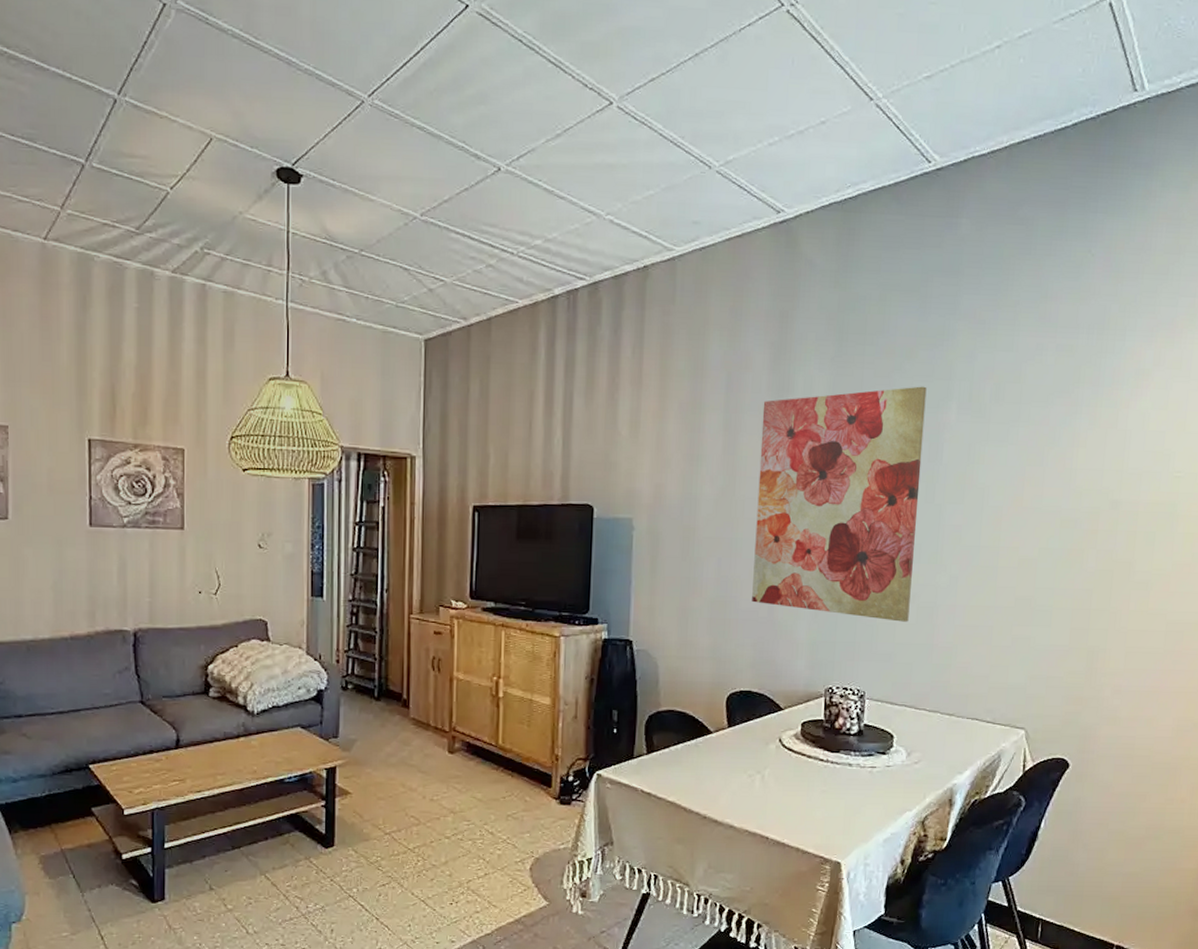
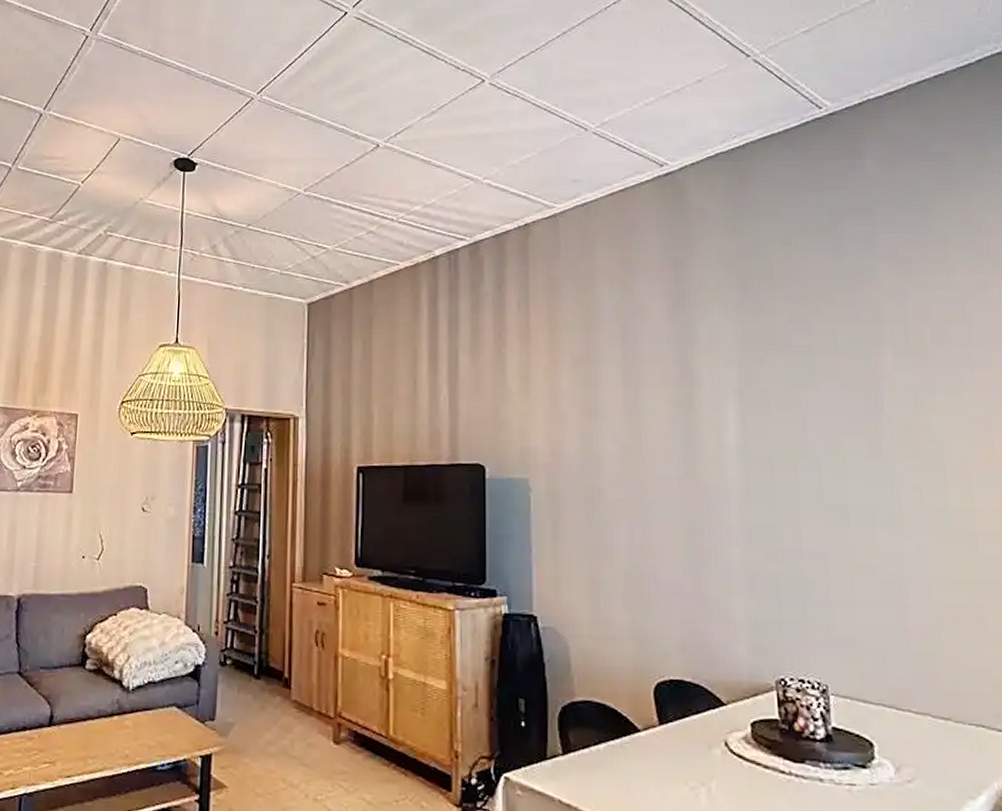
wall art: present [752,386,927,622] -> none [664,330,871,599]

